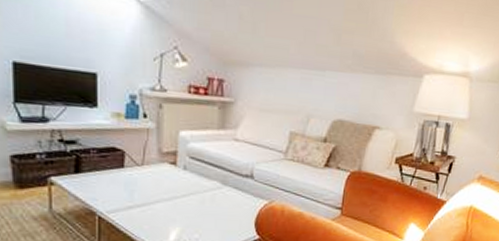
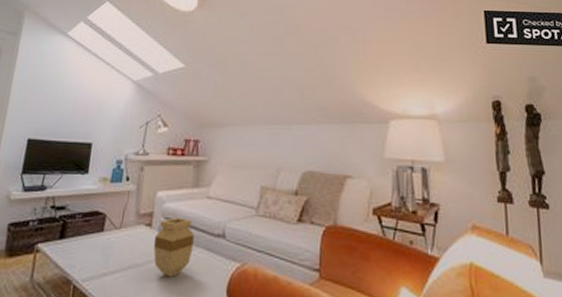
vase: none [179,157,222,211] -> present [153,218,194,277]

